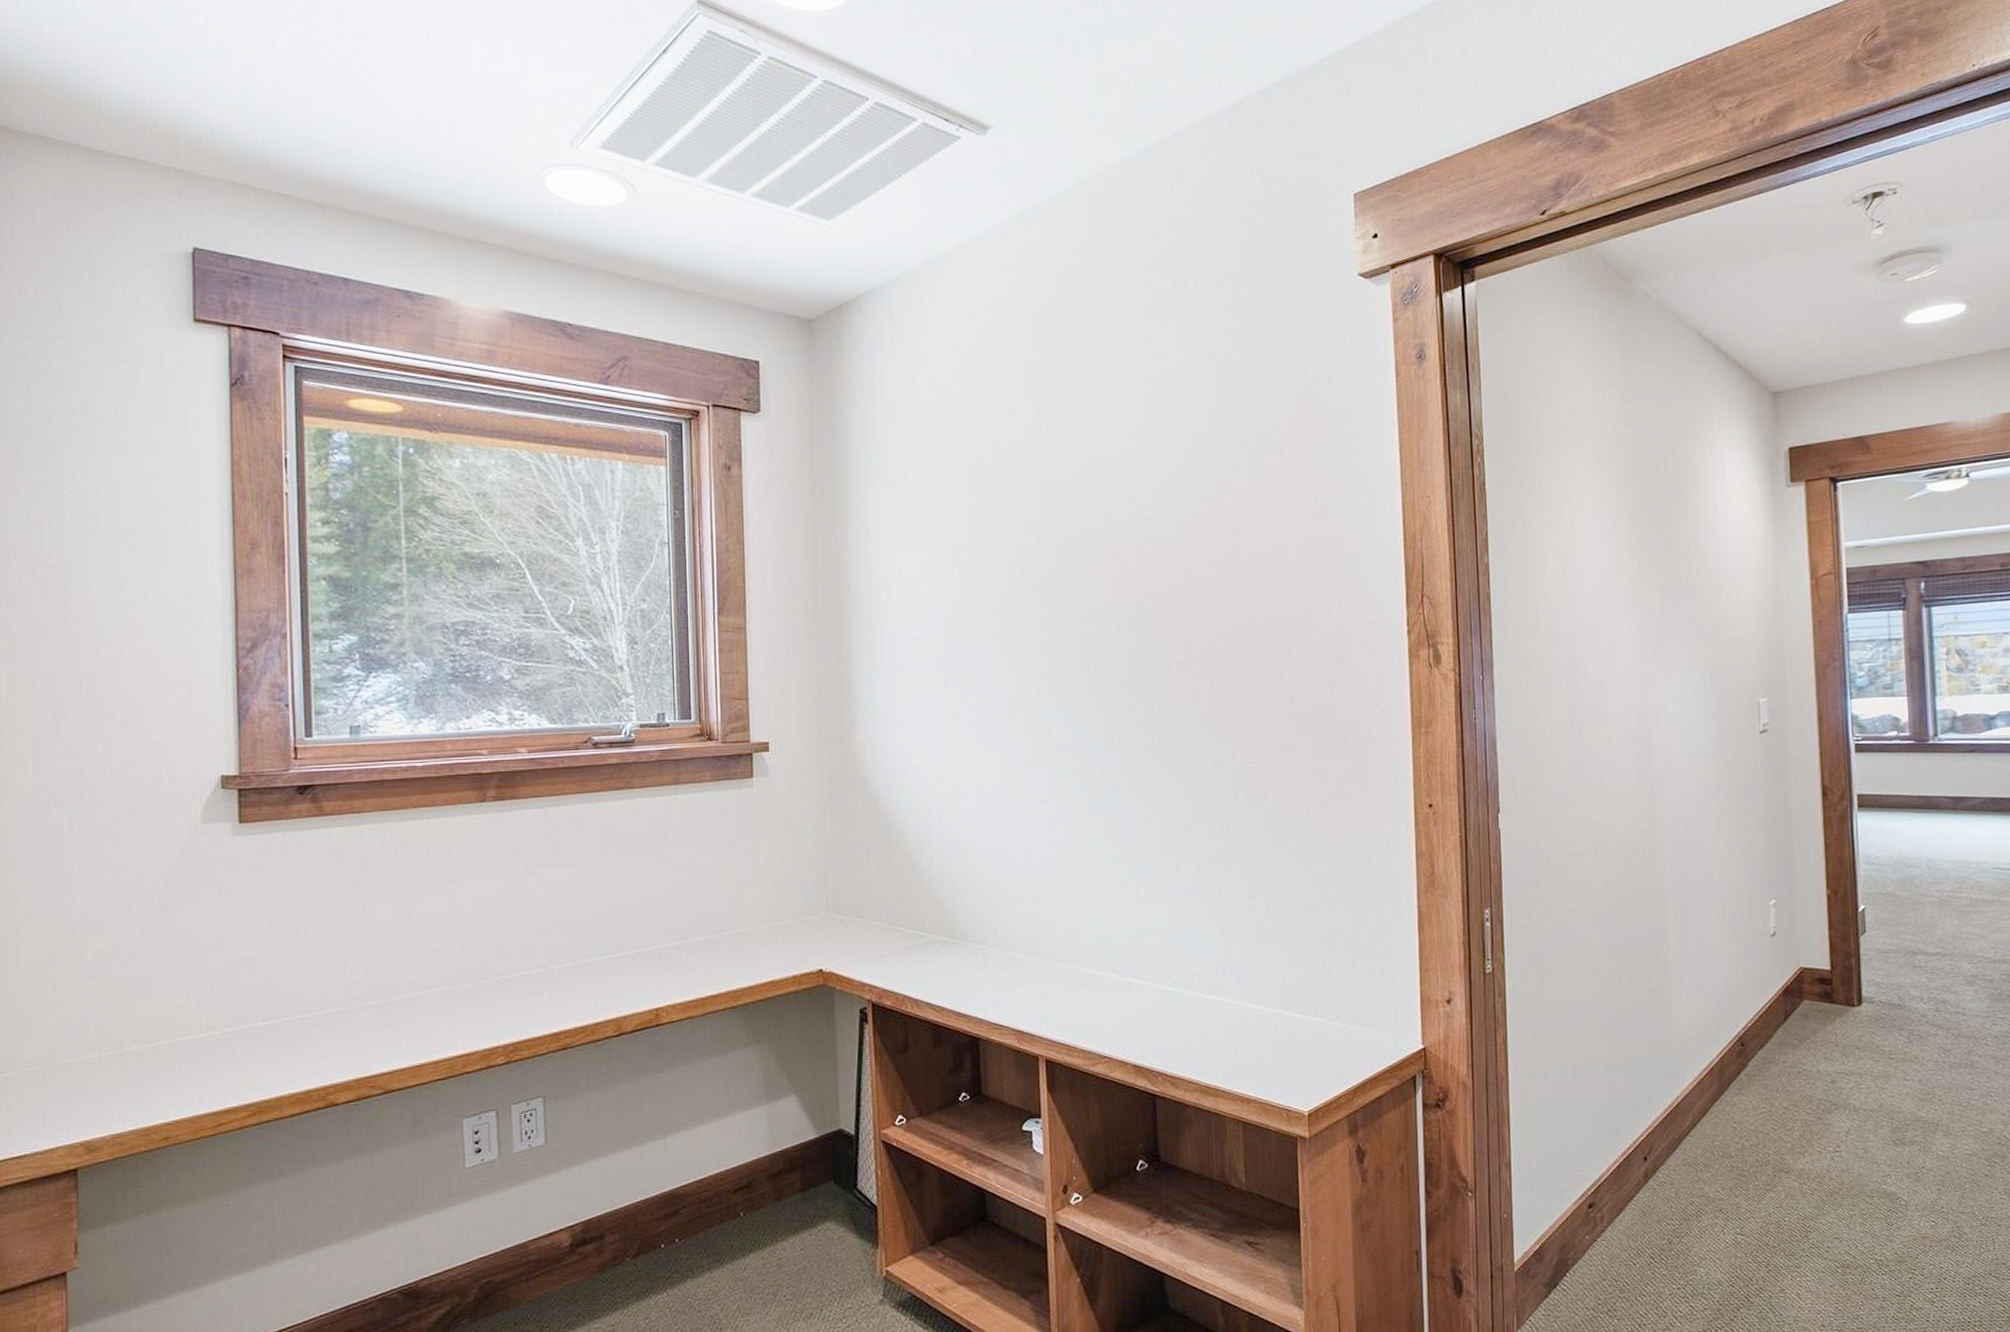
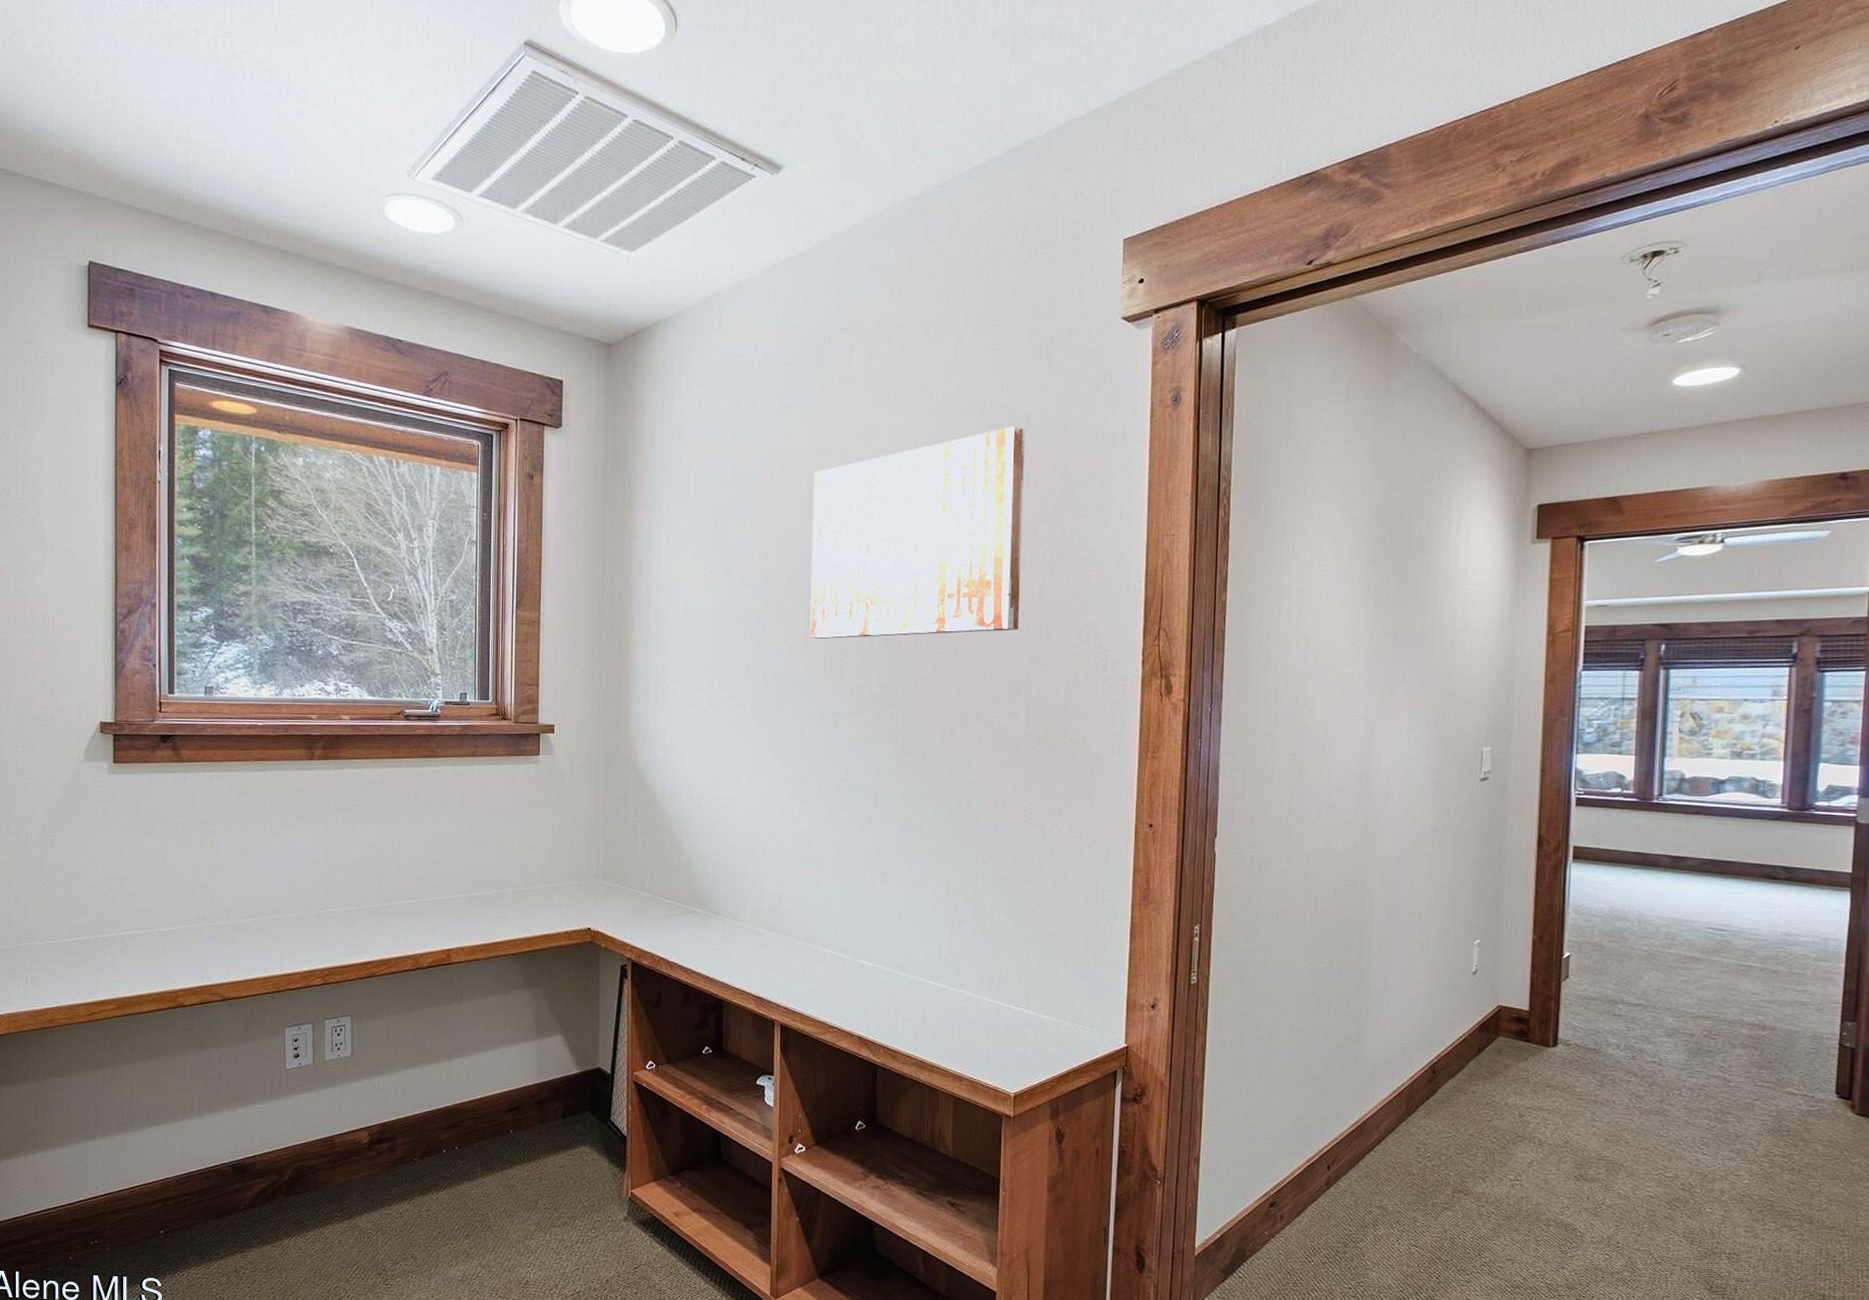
wall art: none [1044,391,1275,628] -> present [809,426,1025,639]

